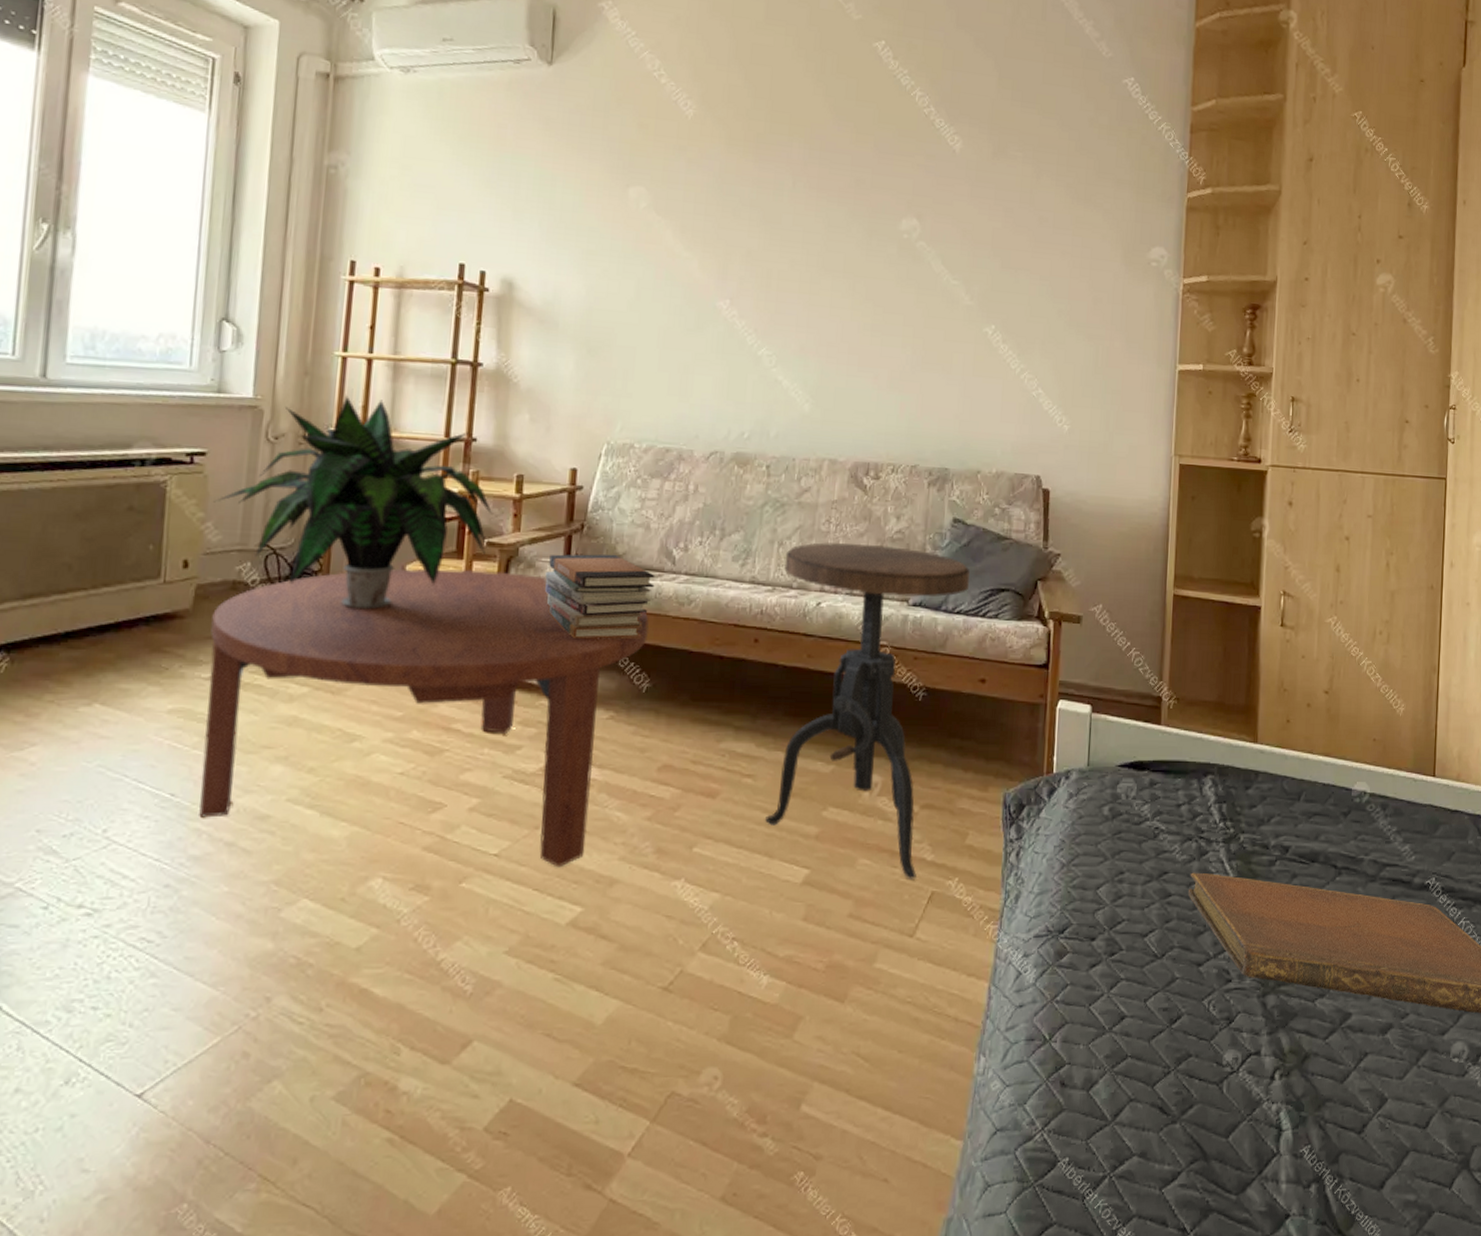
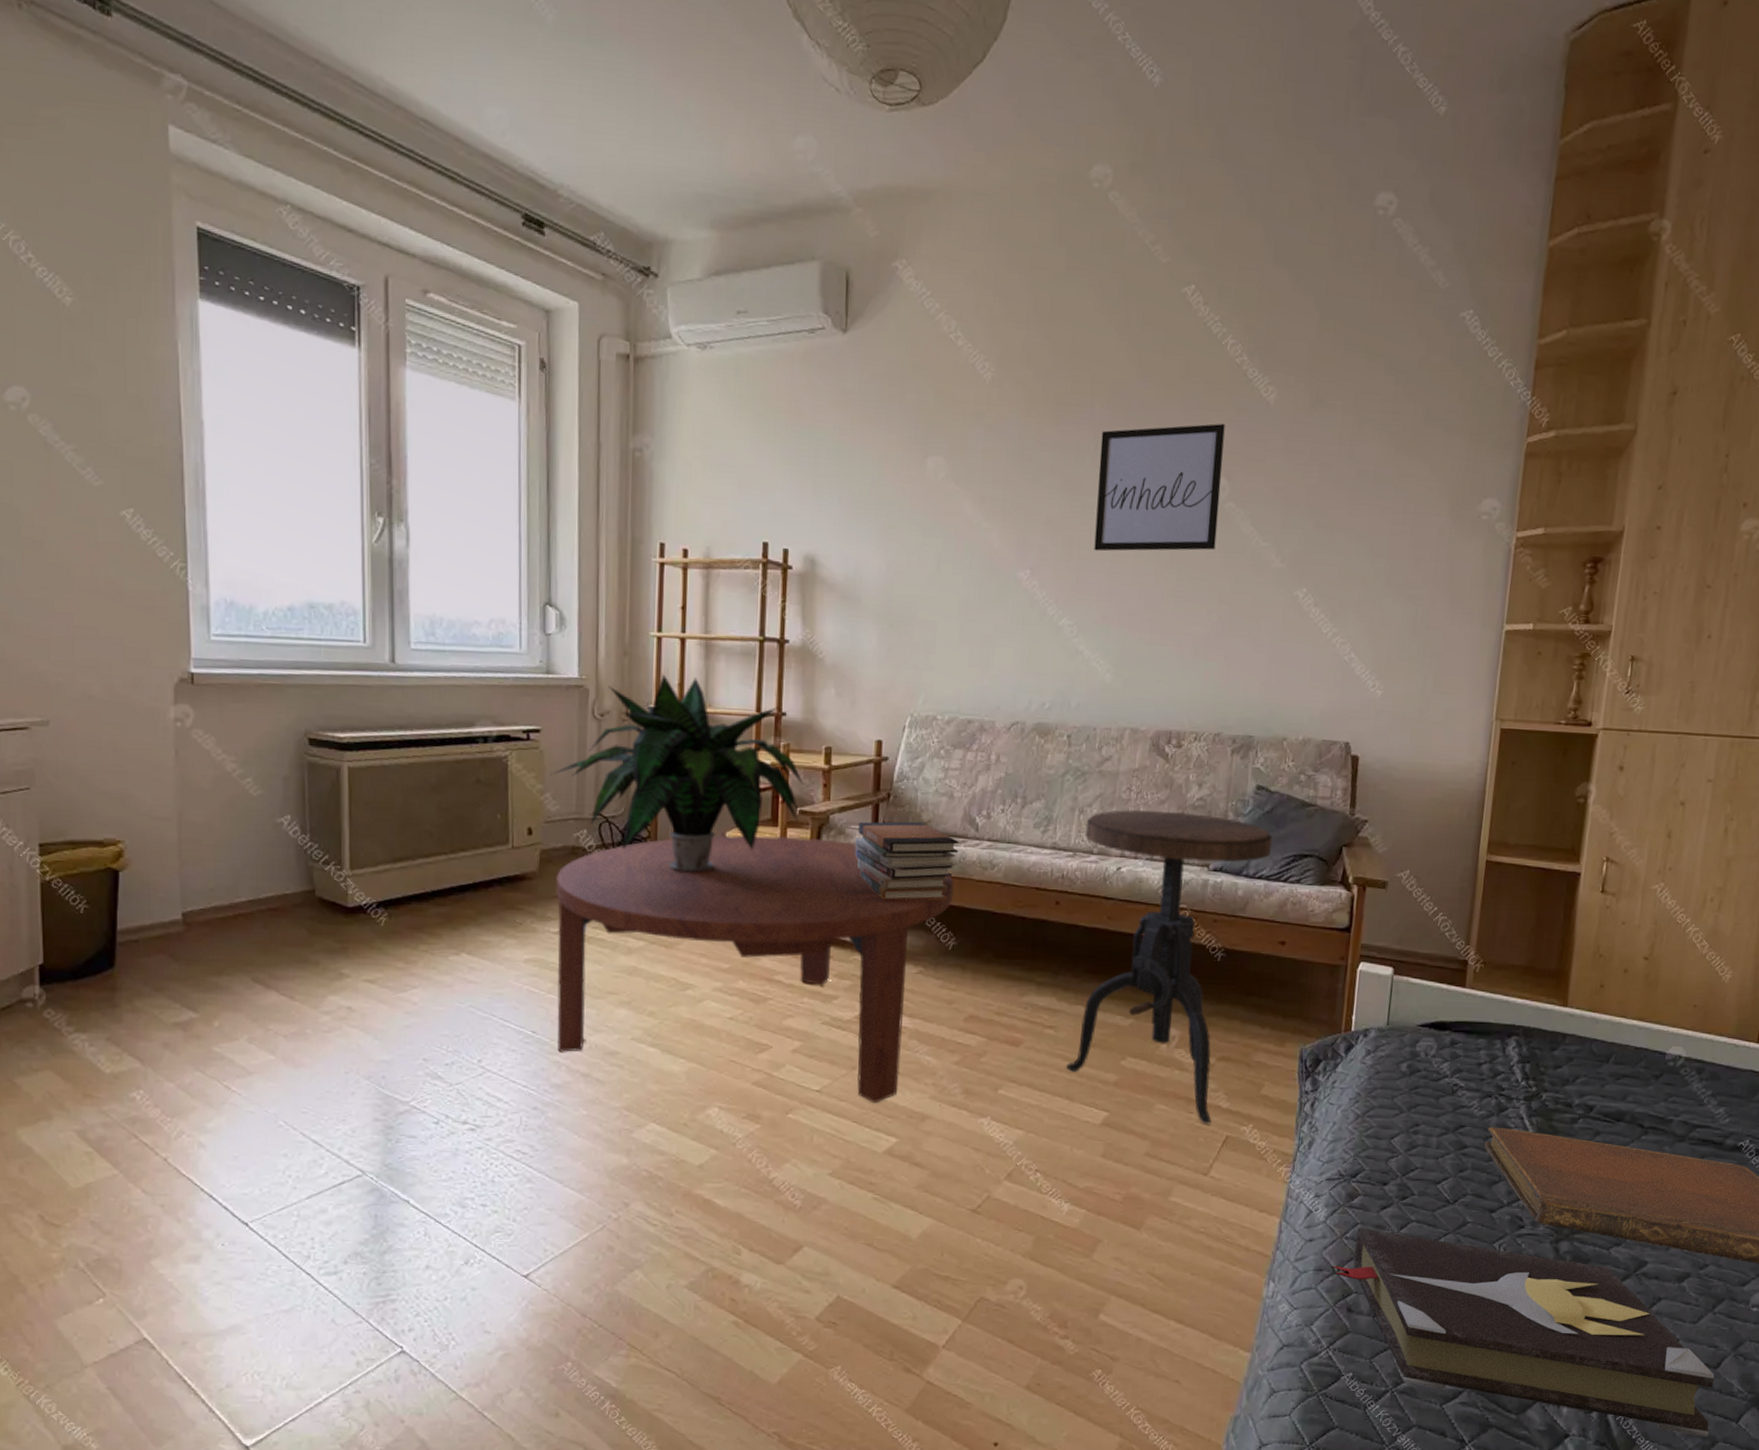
wall art: none [792,167,915,287] -> present [1094,423,1225,552]
hardback book: none [1042,989,1425,1207] -> present [1331,1227,1715,1437]

